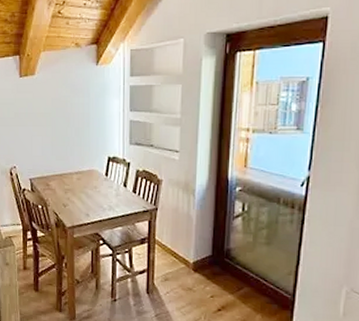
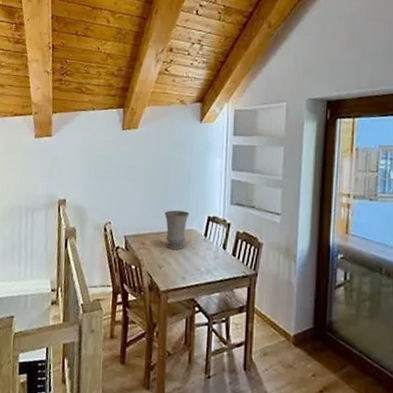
vase: none [66,153,90,190] -> present [165,210,190,250]

